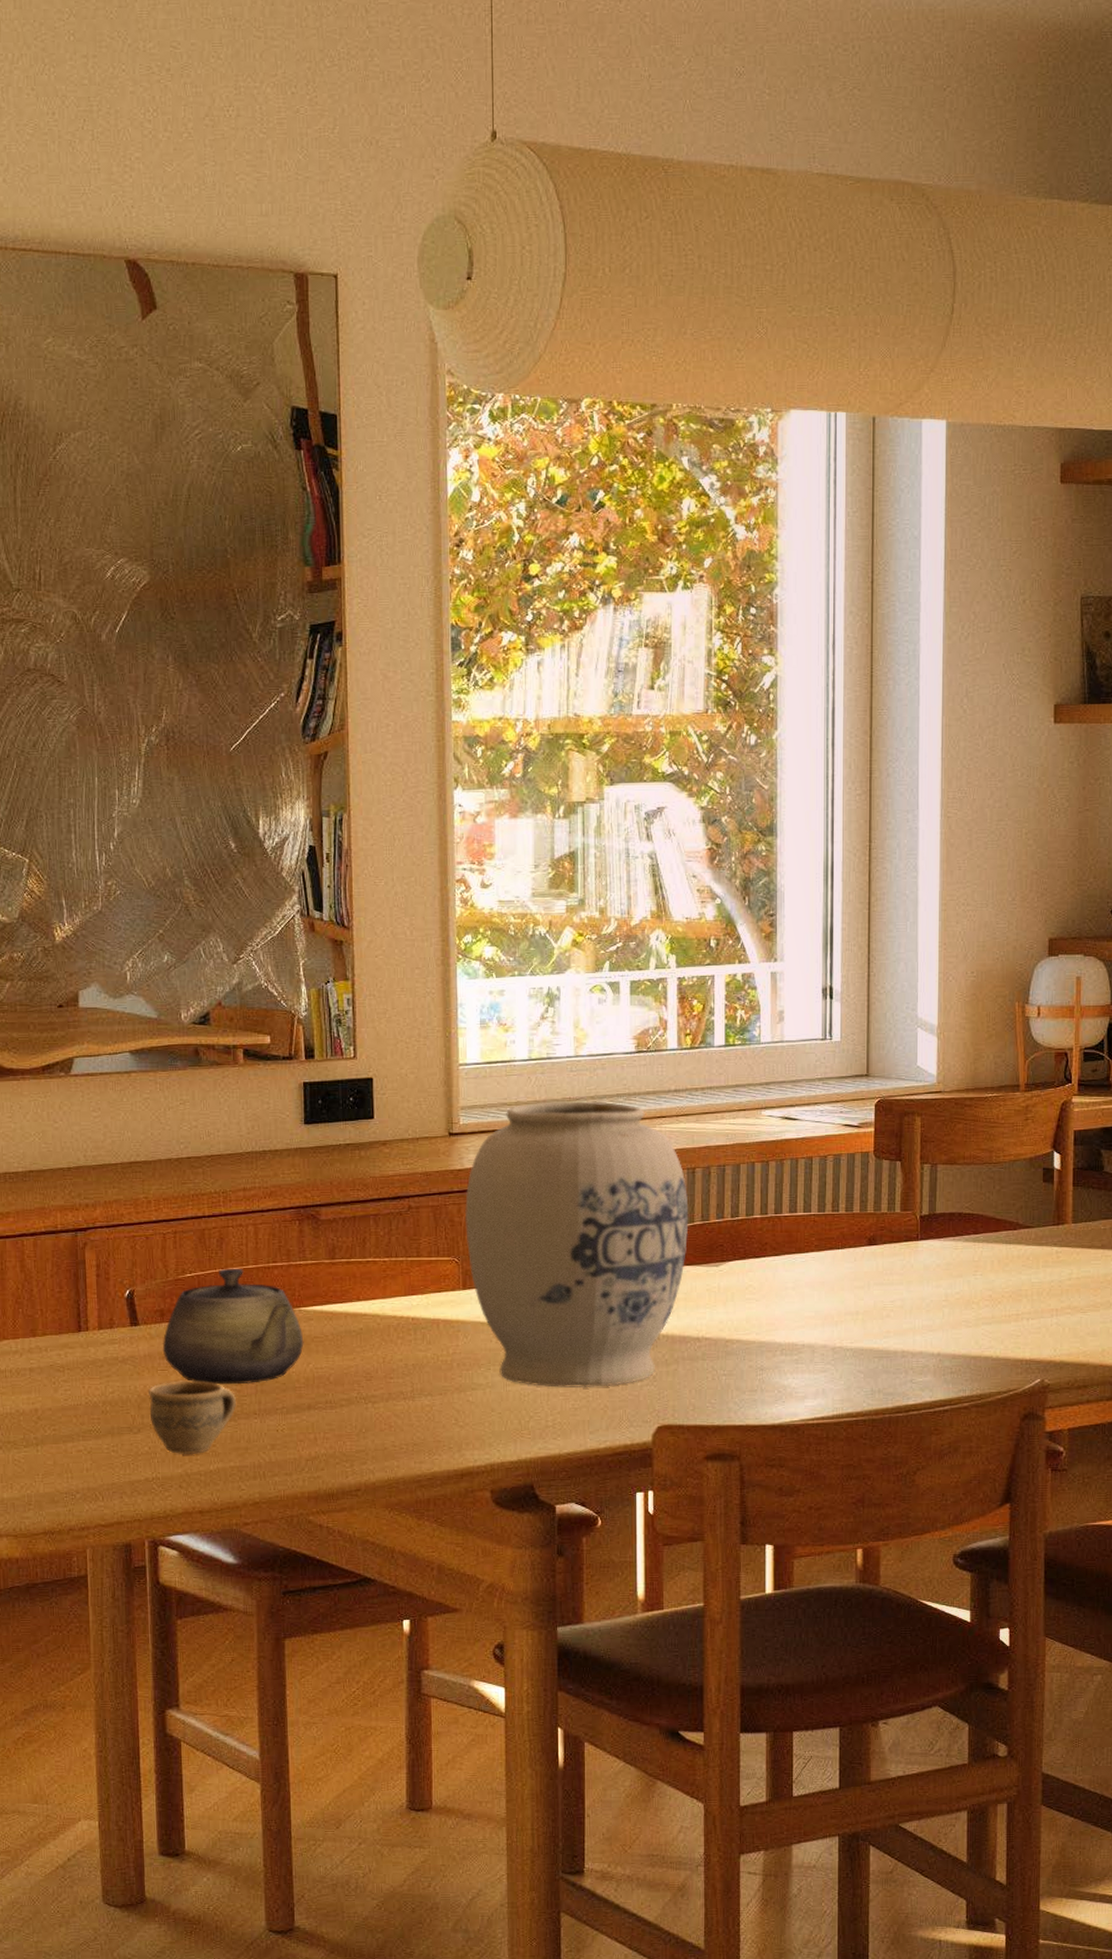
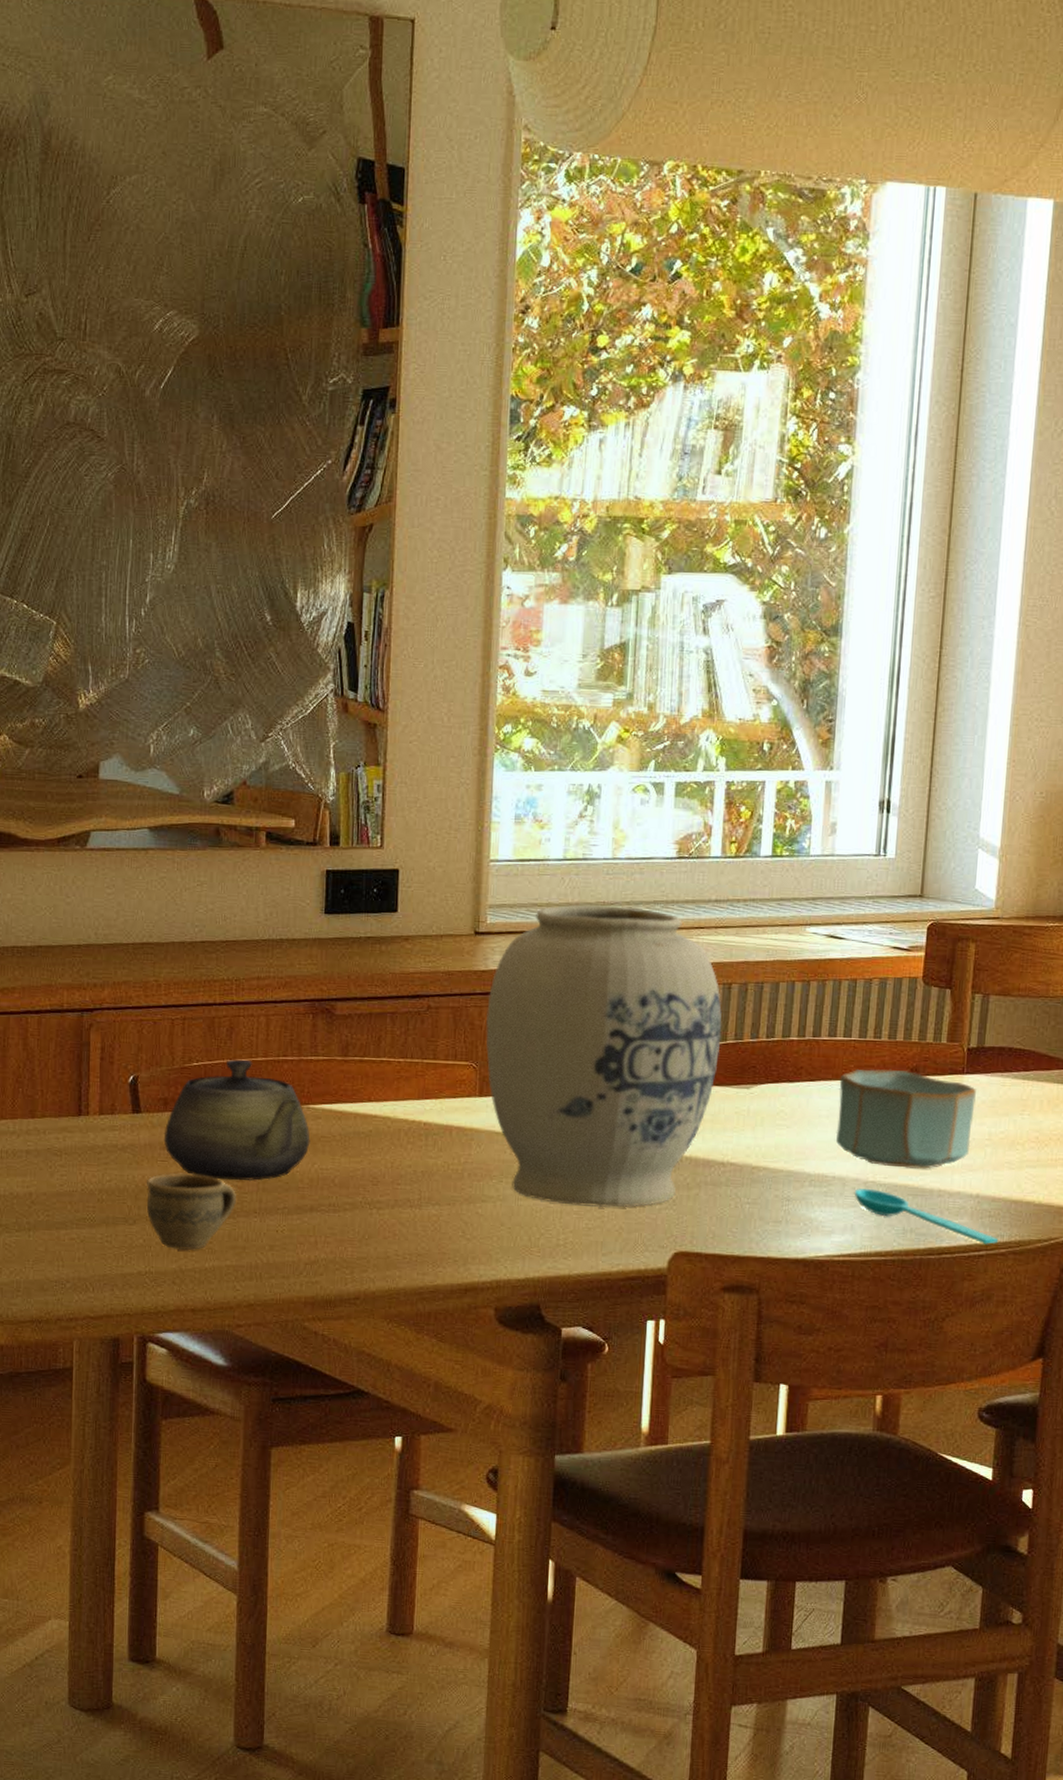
bowl: none [802,1239,931,1332] -> present [836,1069,976,1169]
spoon: none [823,1353,961,1399] -> present [854,1187,999,1244]

